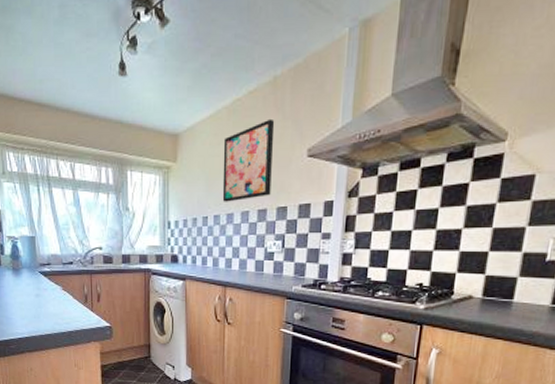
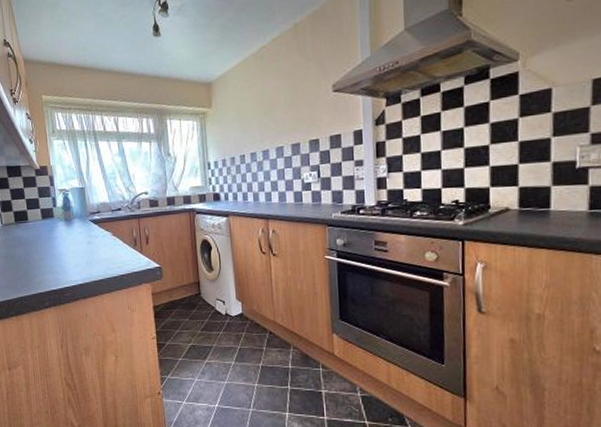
wall art: present [222,118,275,202] -> none [253,61,302,140]

